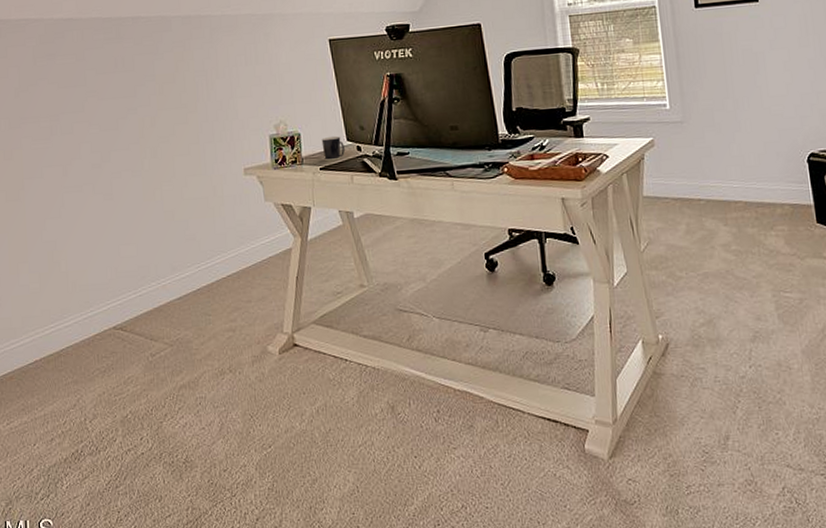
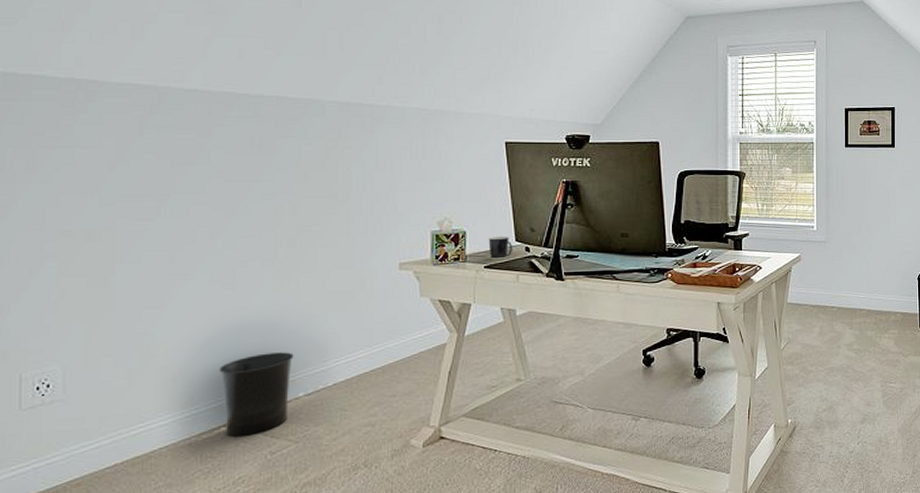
waste bin: none [105,258,164,338] -> present [218,352,294,437]

